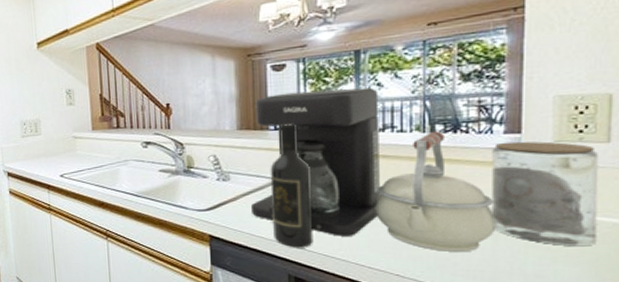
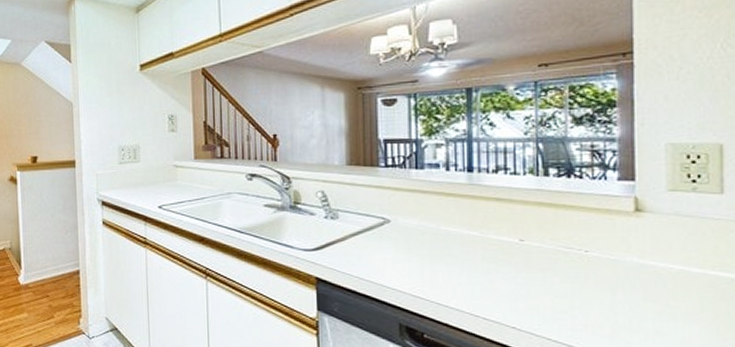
coffee maker: present [251,87,381,237] -> none [361,127,496,284]
wine bottle: present [270,124,313,247] -> none [380,161,426,294]
kettle: present [375,131,497,252] -> none [489,175,614,304]
jar: present [491,141,600,247] -> none [607,189,715,303]

